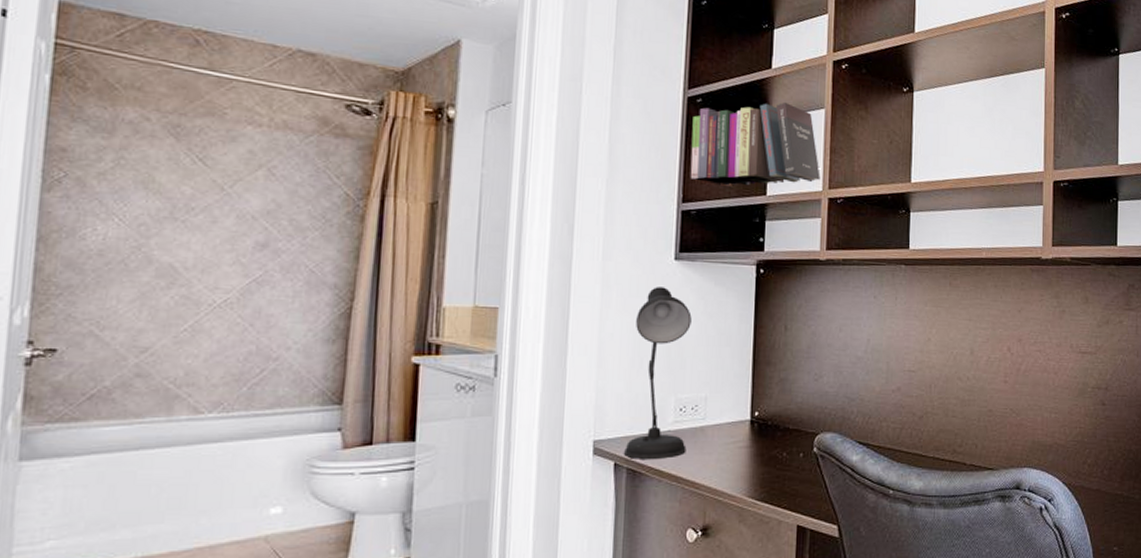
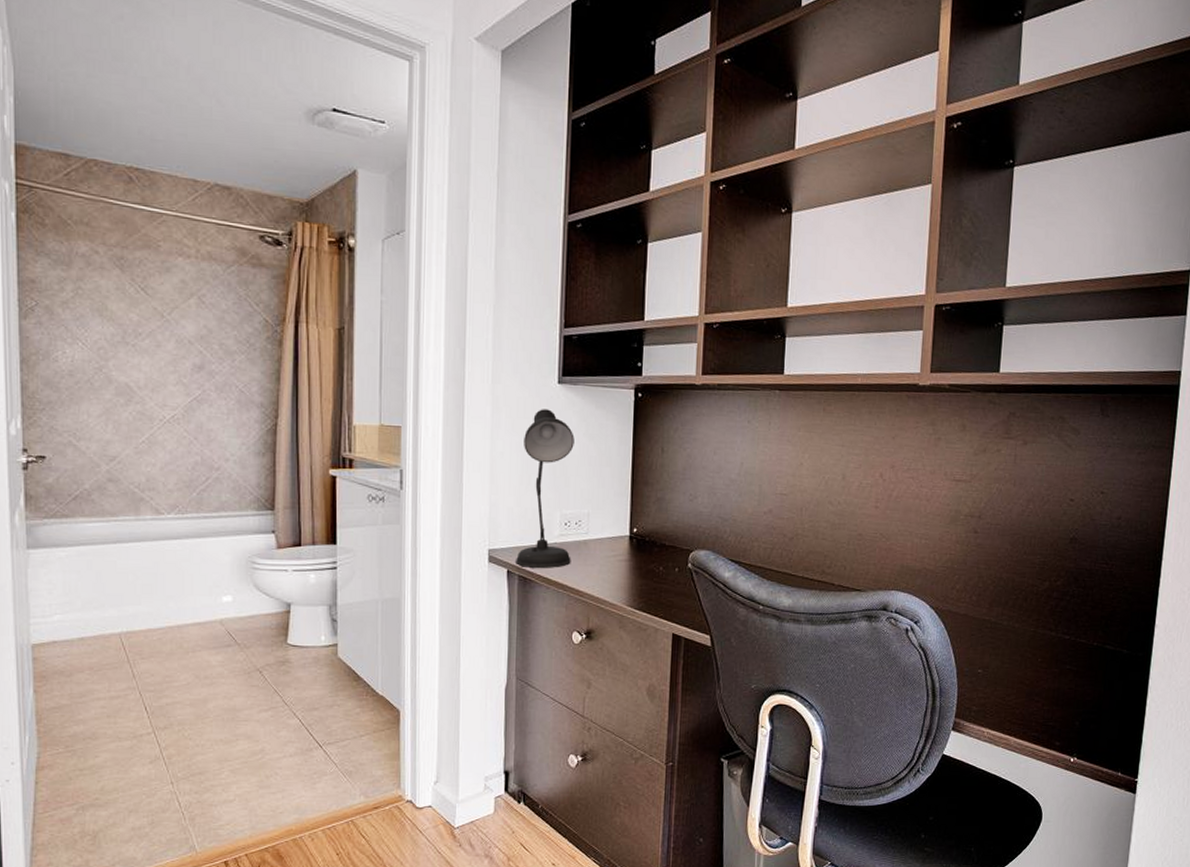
books: present [690,103,820,186] -> none [571,226,697,311]

